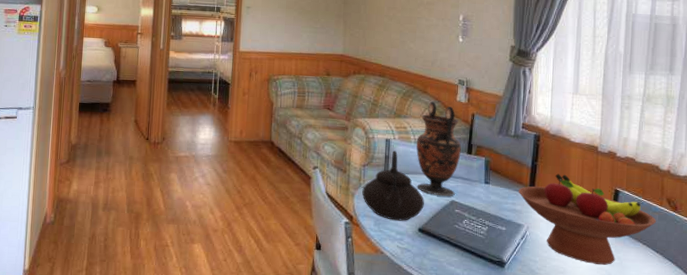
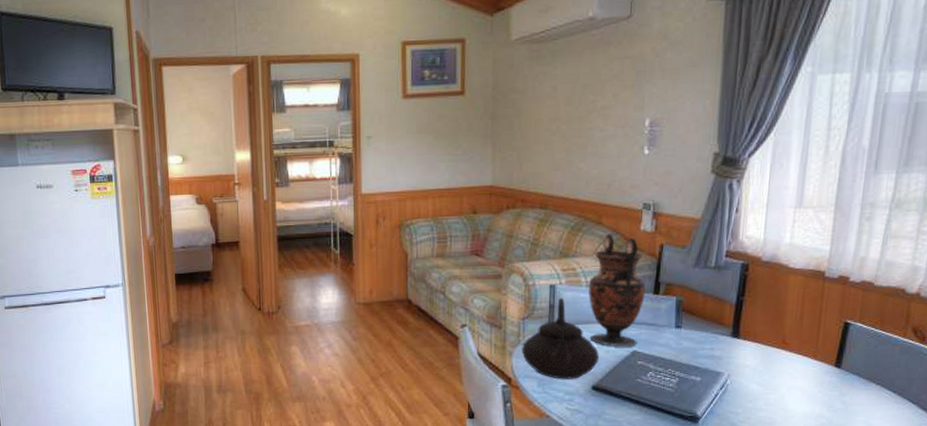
fruit bowl: present [519,174,657,265] -> none [718,309,897,412]

